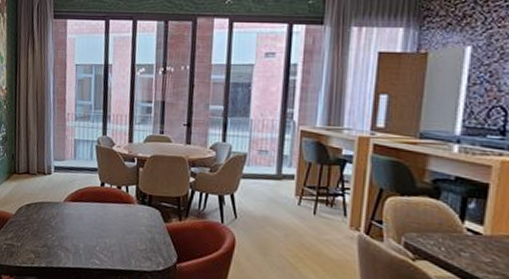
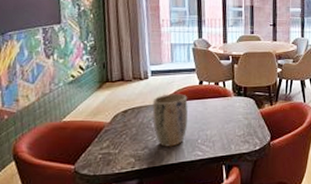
plant pot: none [53,192,88,250] -> present [152,92,188,148]

